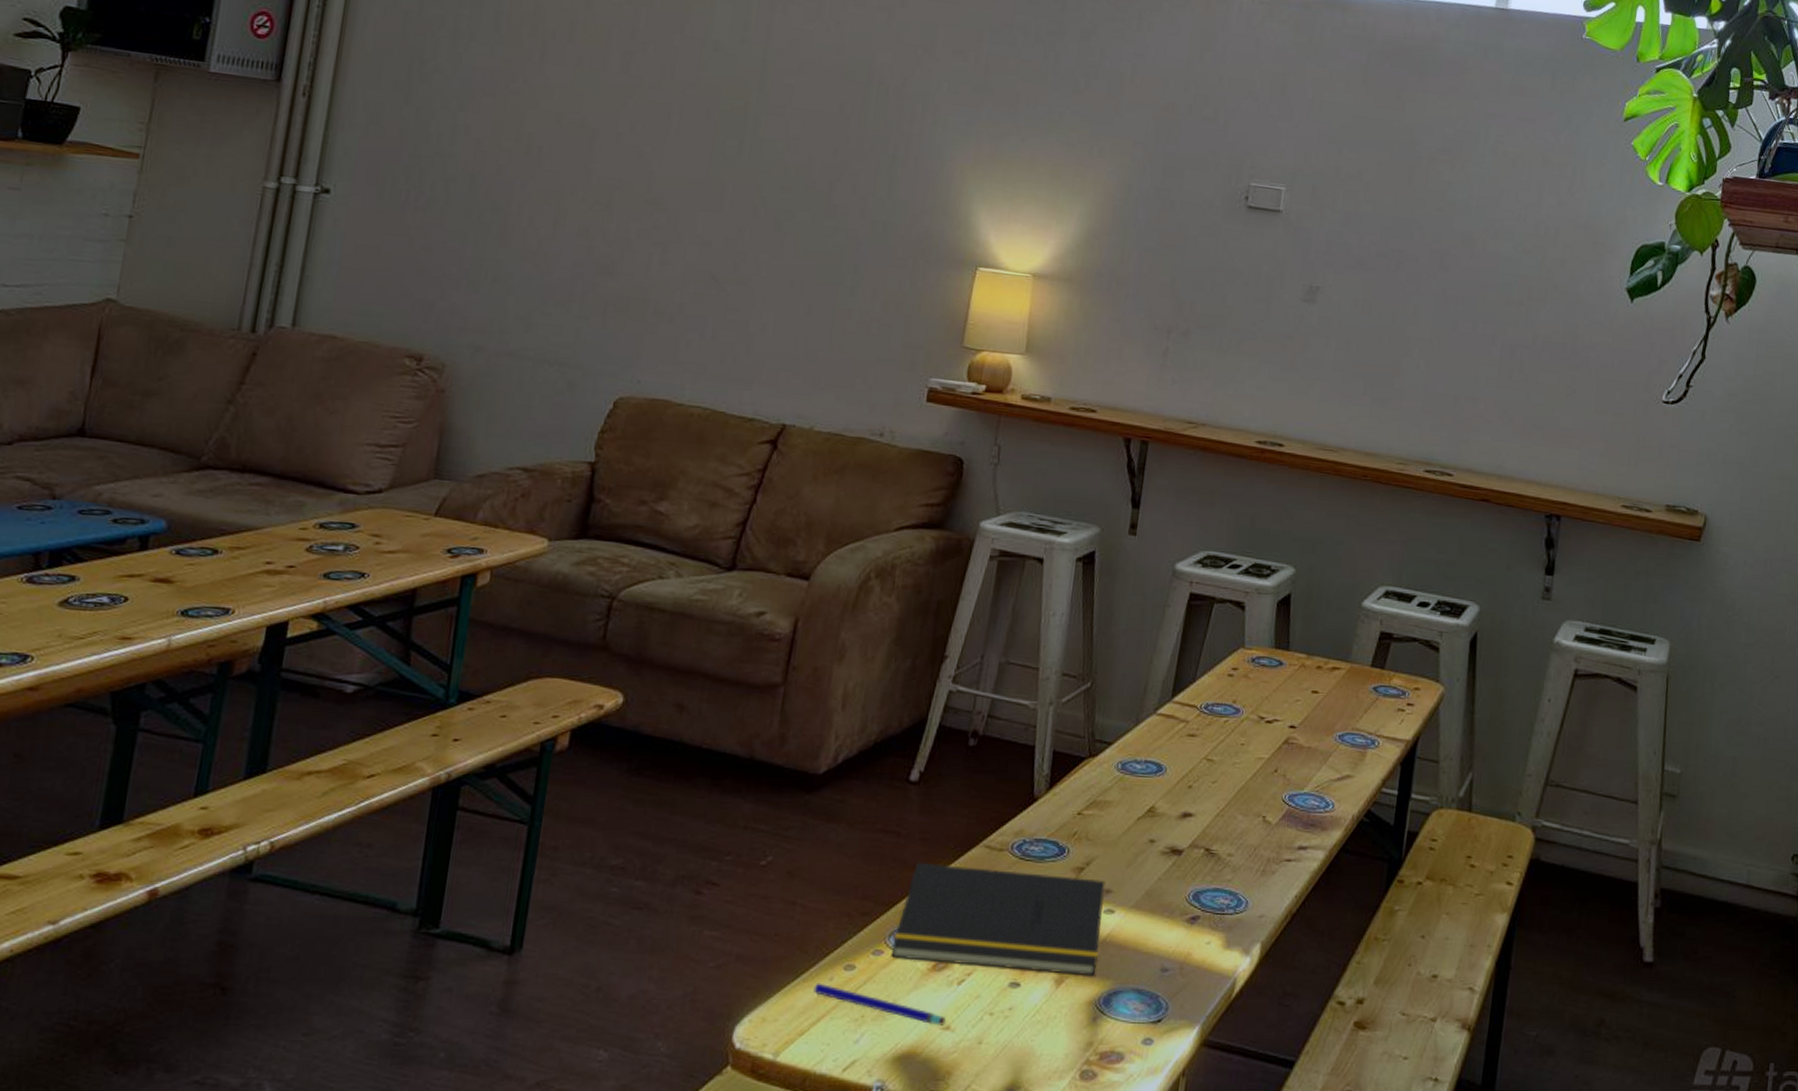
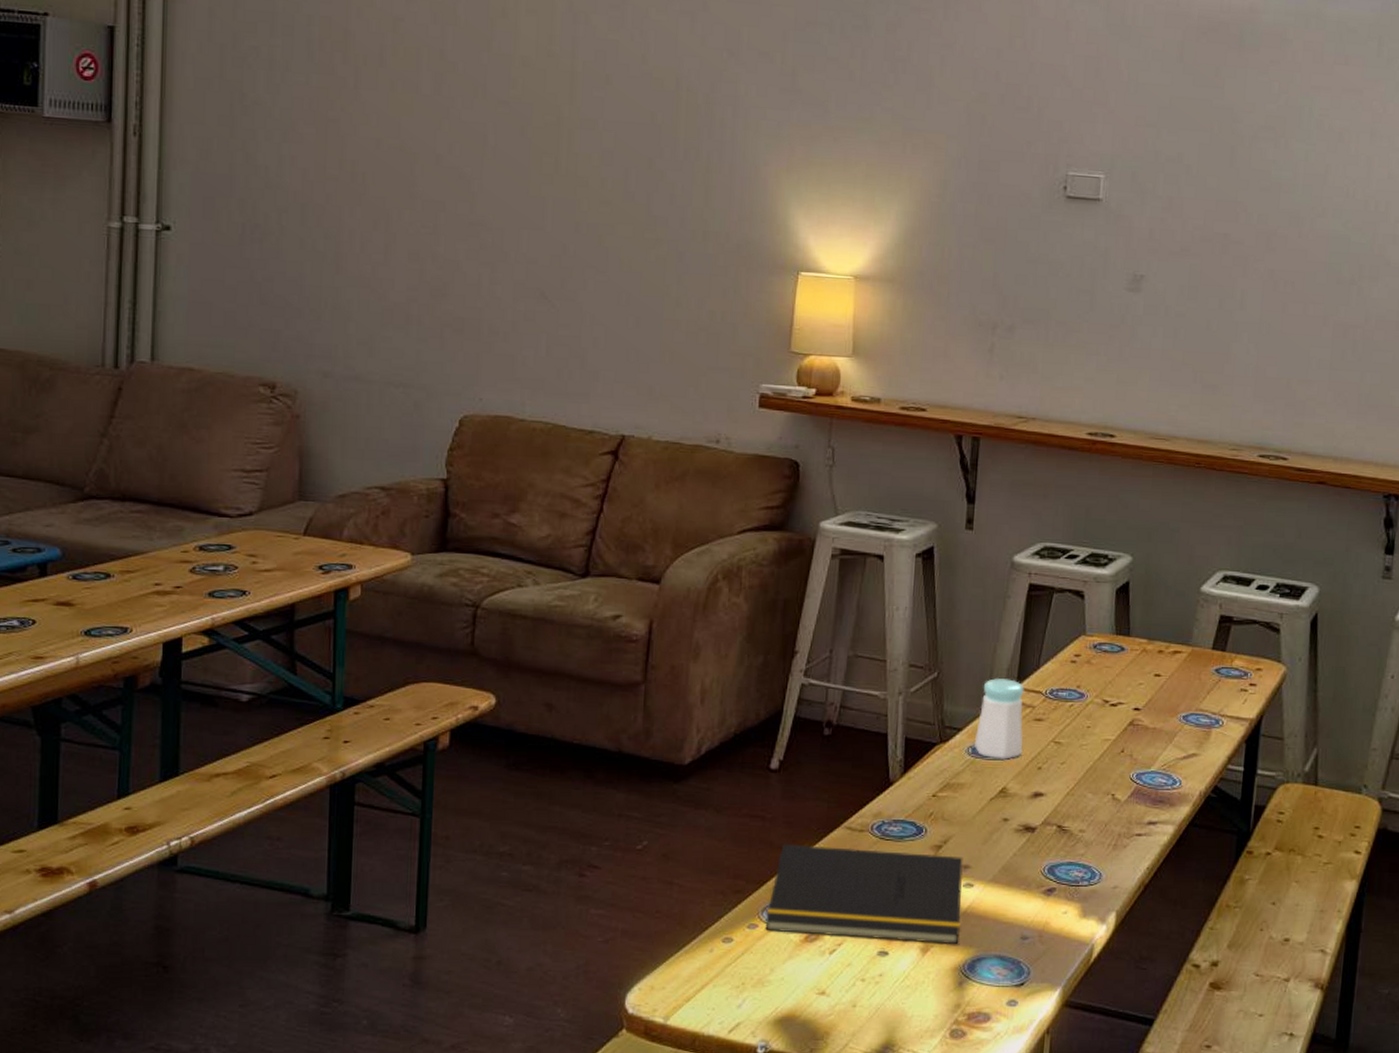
pen: present [813,983,946,1026] -> none [696,954,820,991]
salt shaker: none [1125,690,1179,778] -> present [975,678,1025,761]

